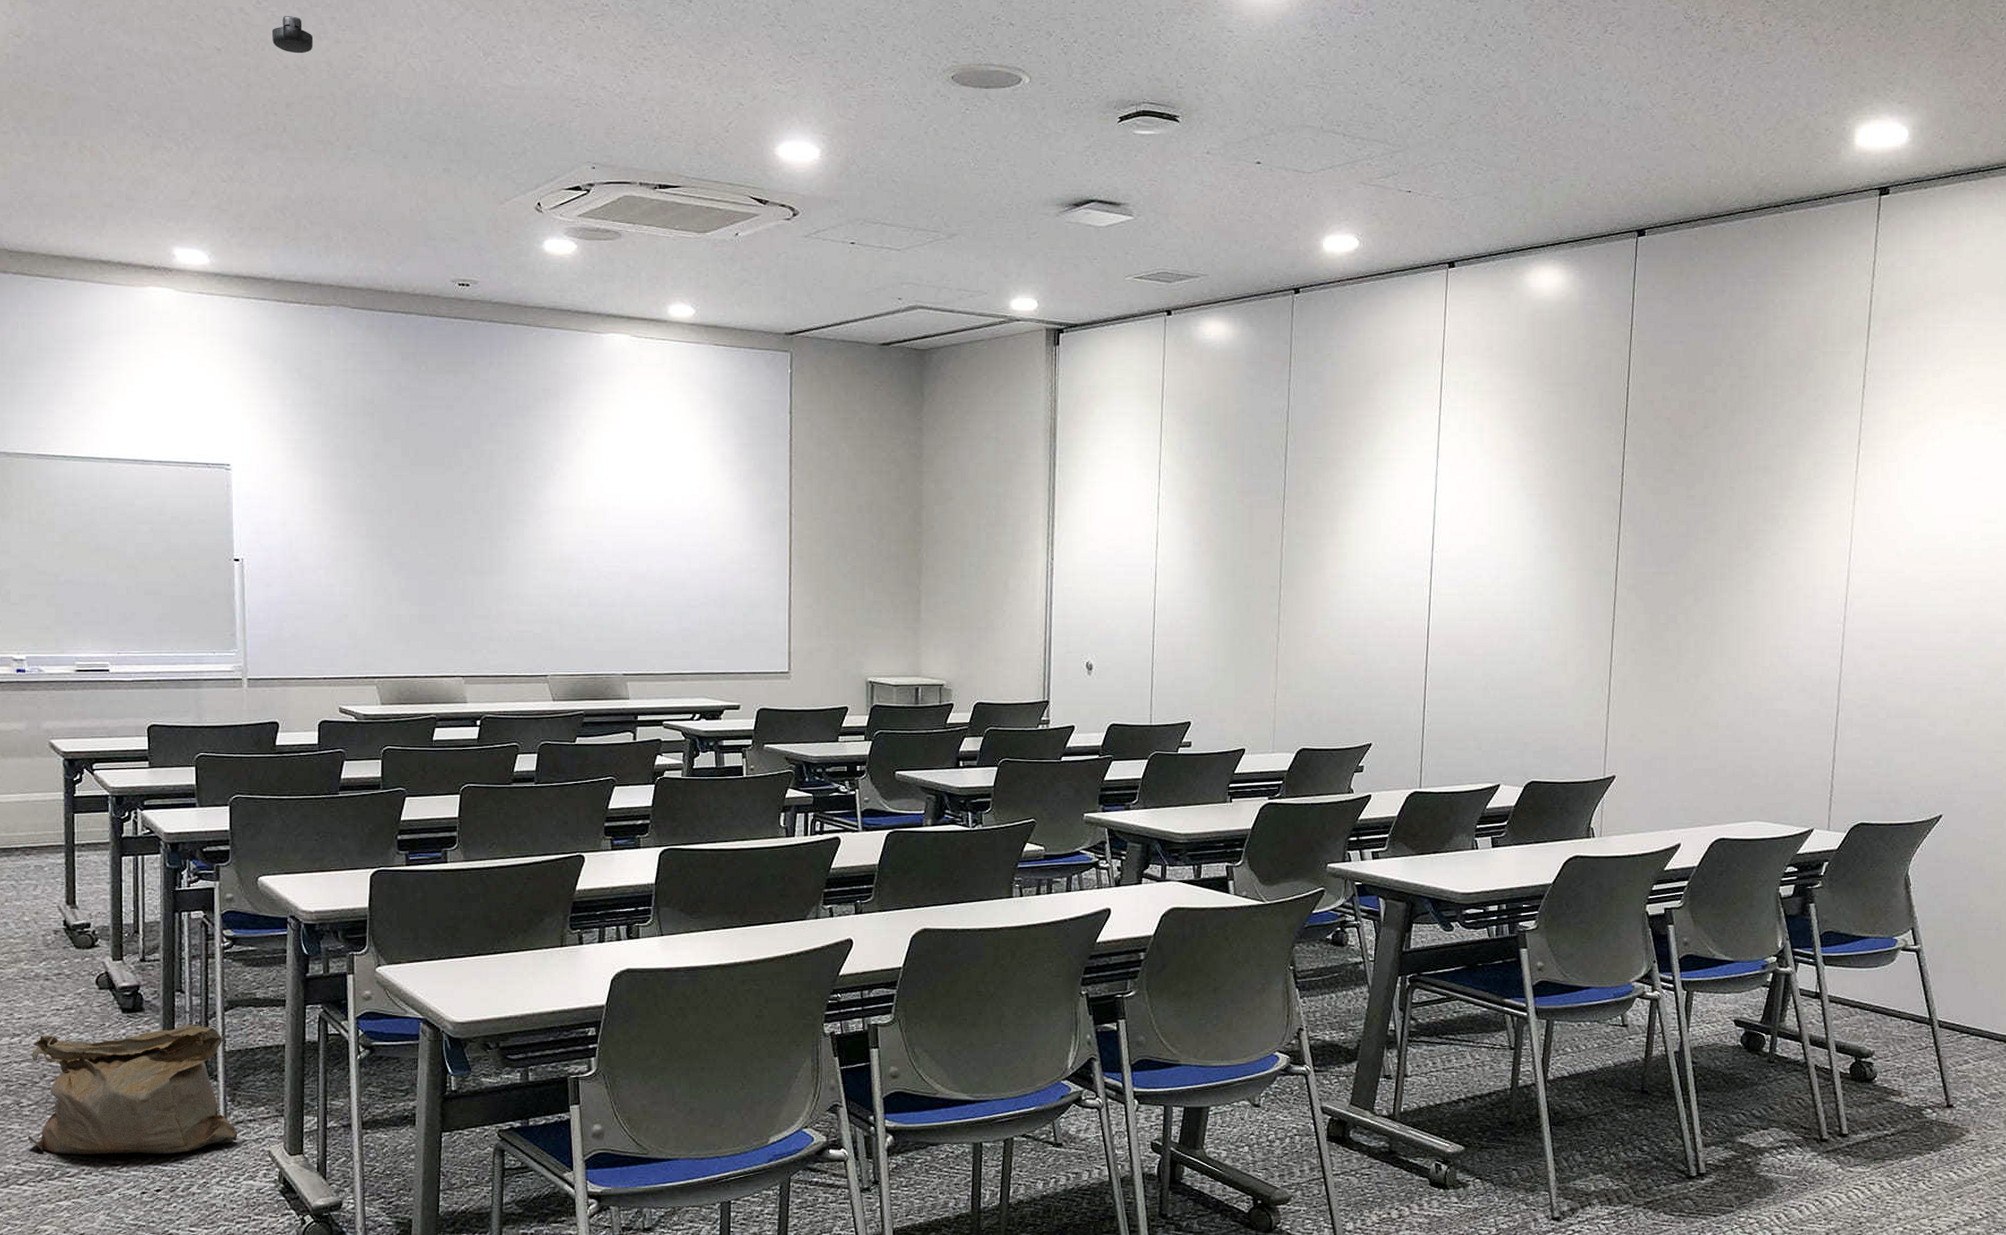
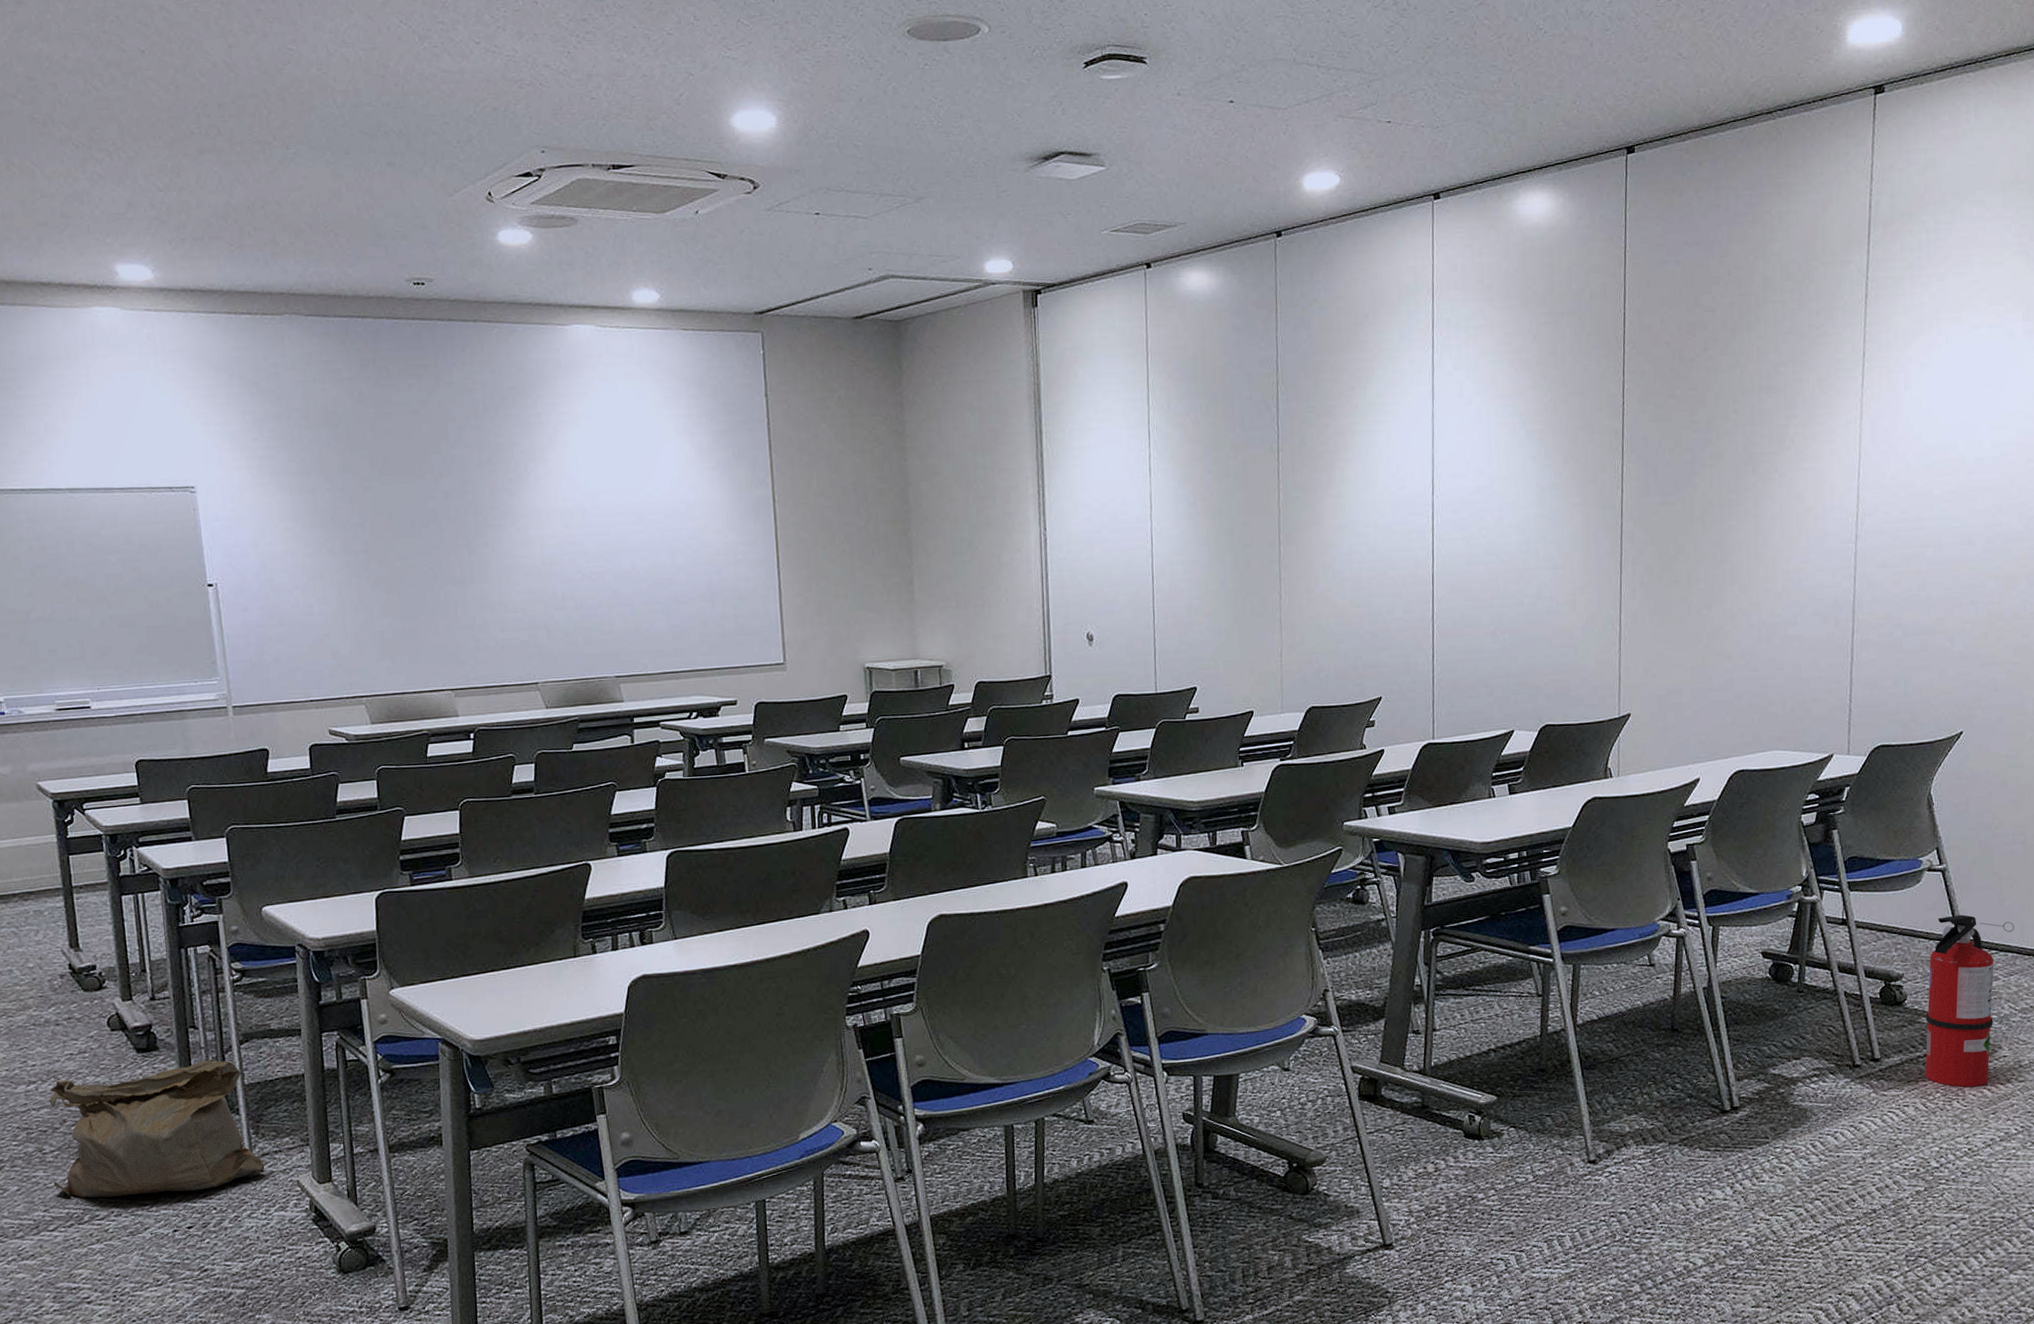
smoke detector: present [271,15,313,54] -> none [196,10,241,51]
fire extinguisher: none [1892,996,1987,1168] -> present [1925,914,2015,1087]

